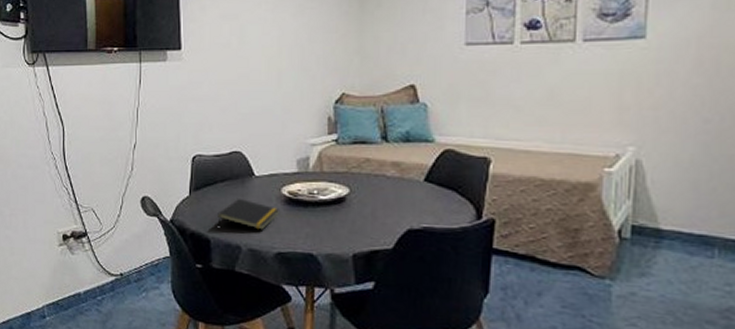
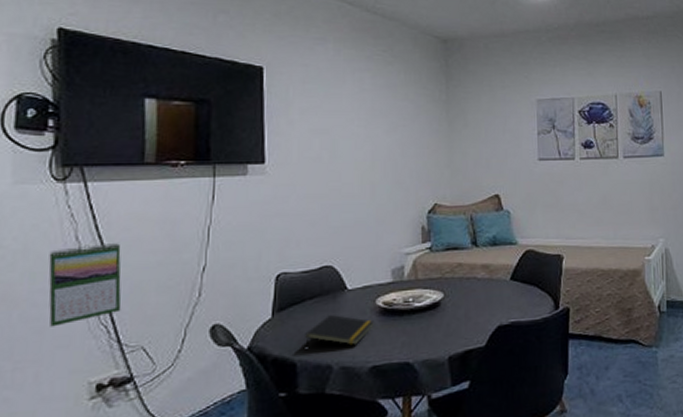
calendar: none [27,119,77,185] -> present [48,243,122,327]

